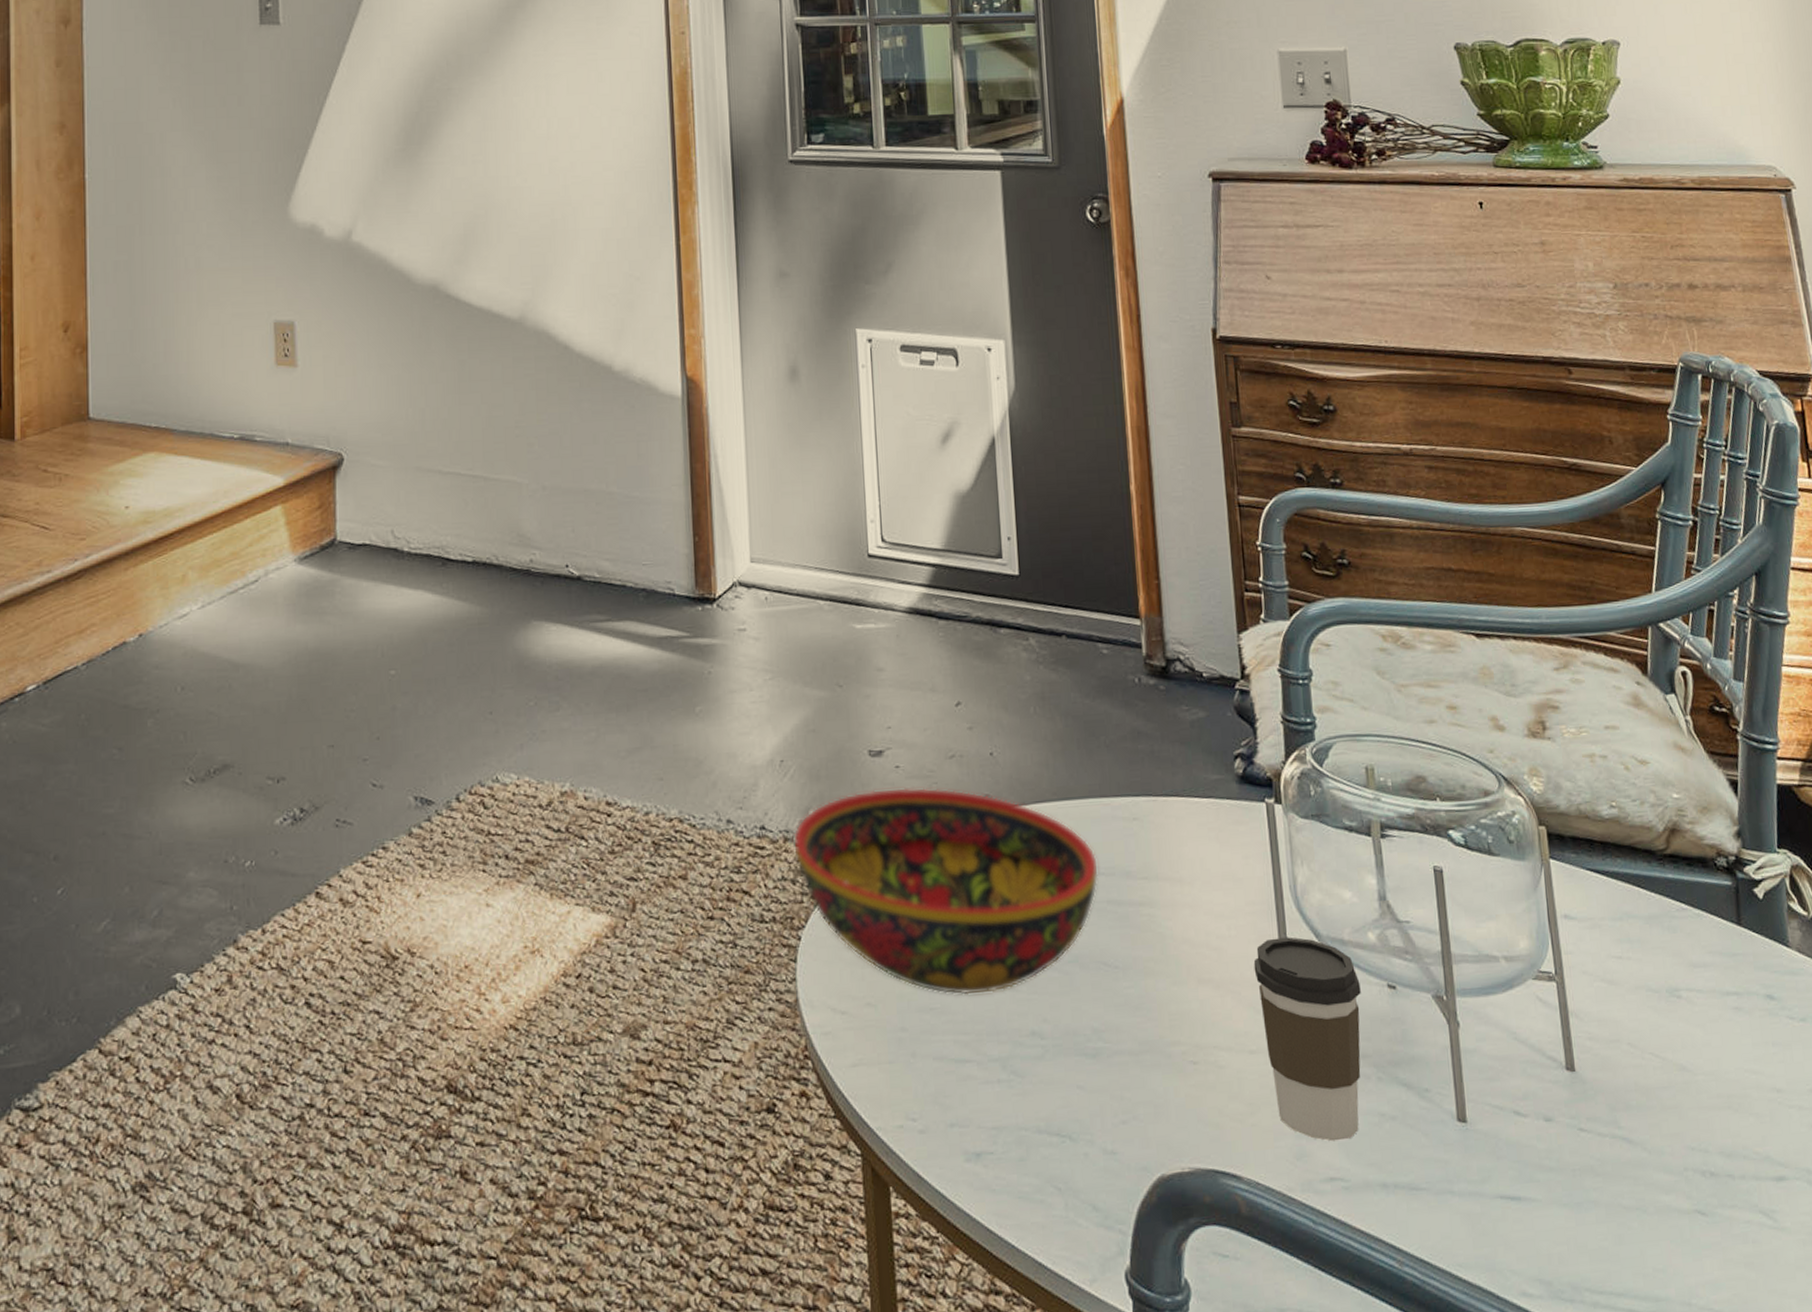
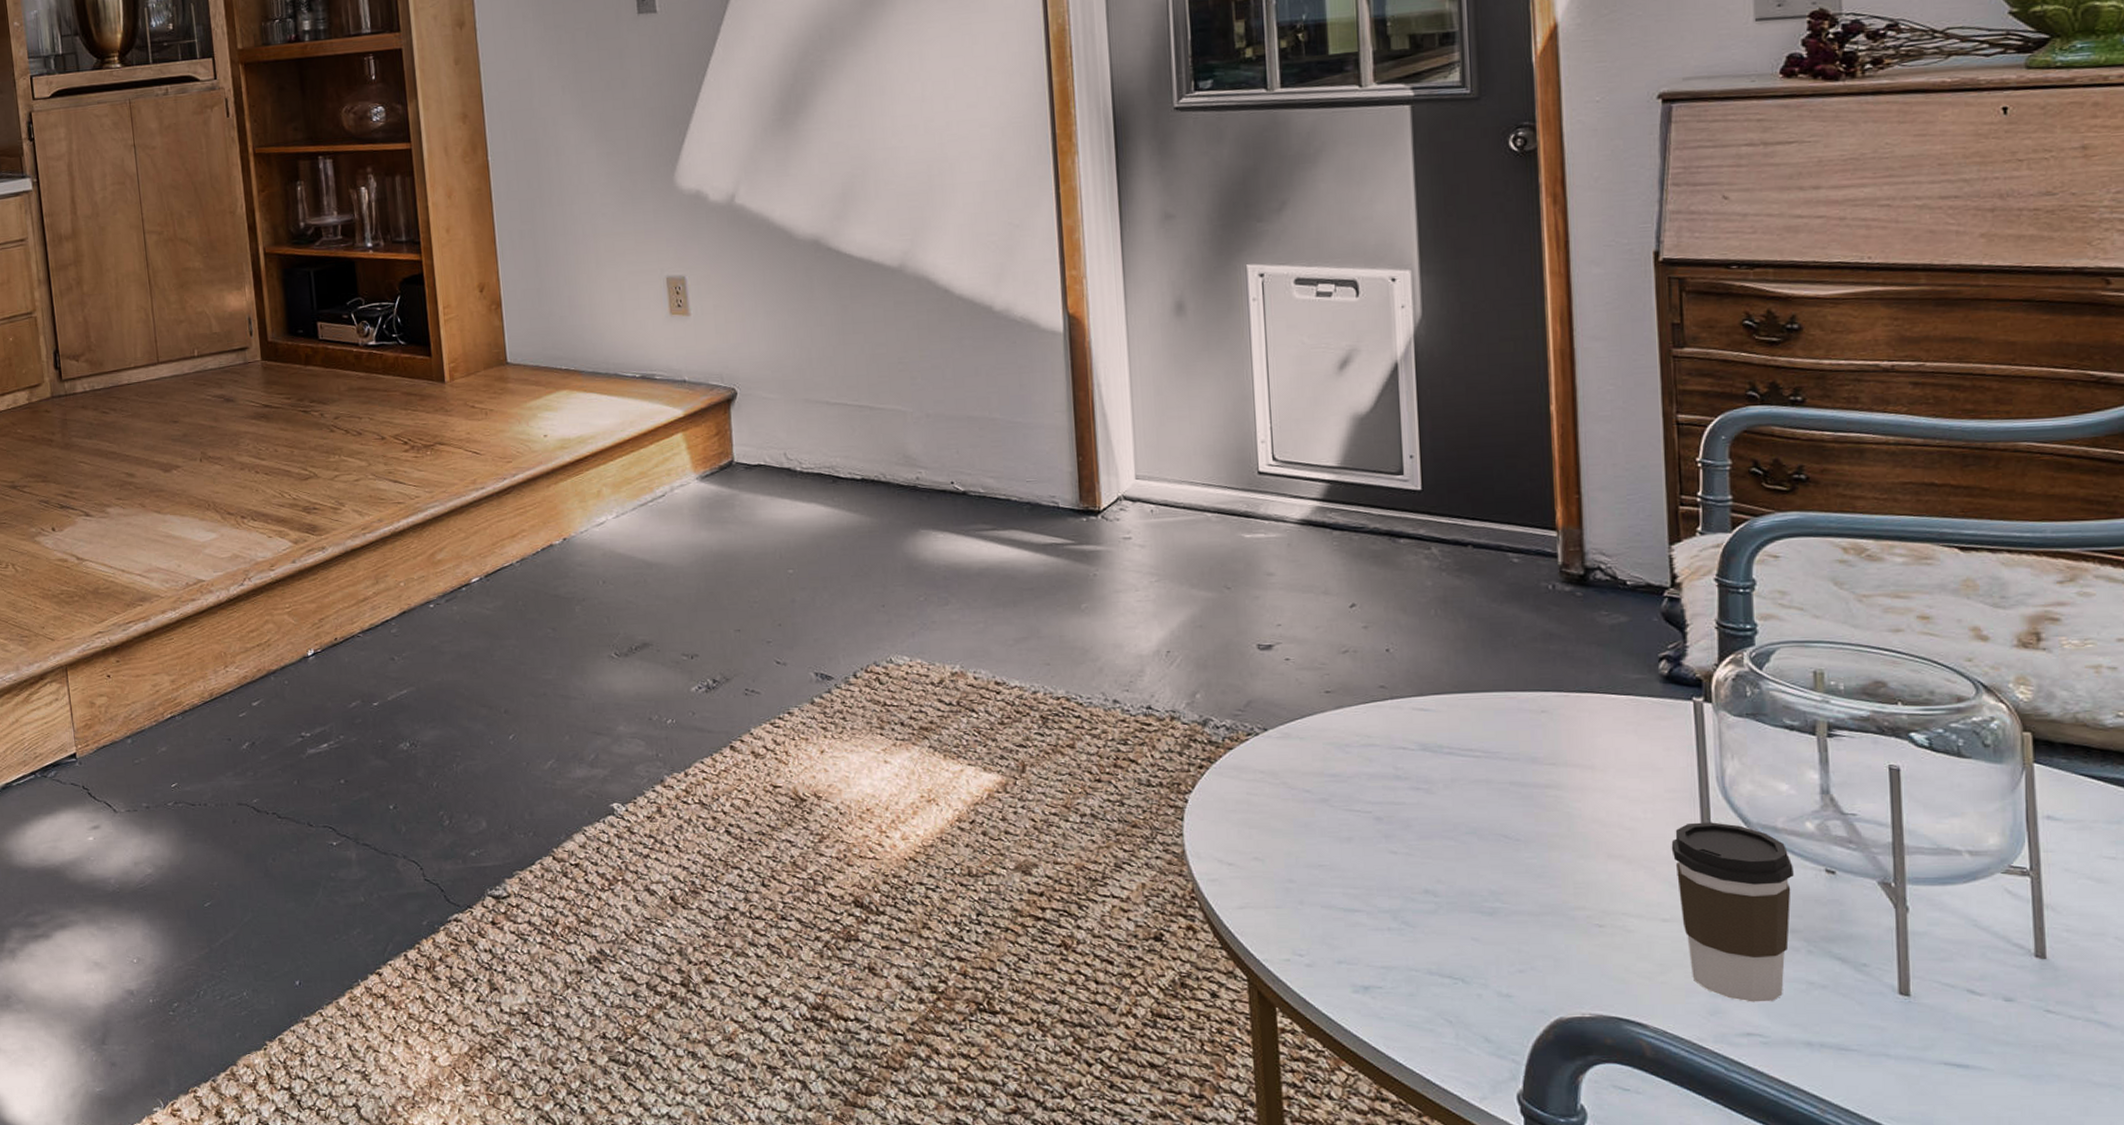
bowl: present [793,787,1099,996] -> none [1180,677,1502,857]

